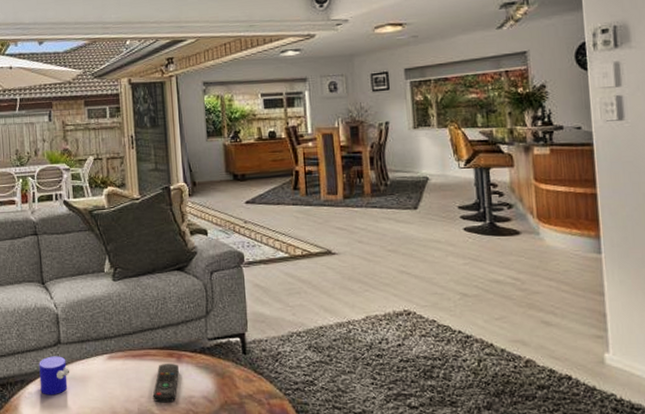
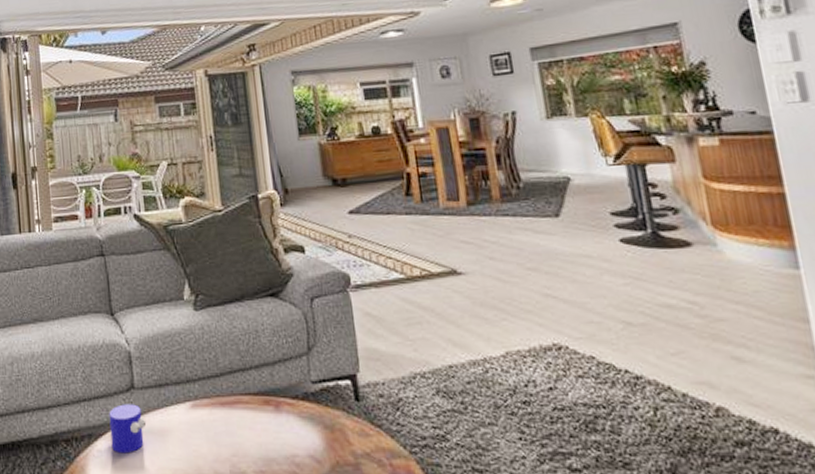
remote control: present [152,364,179,403] -> none [247,413,278,464]

